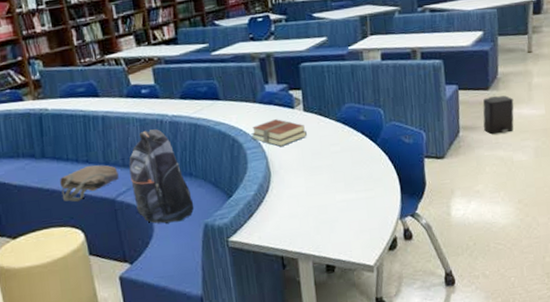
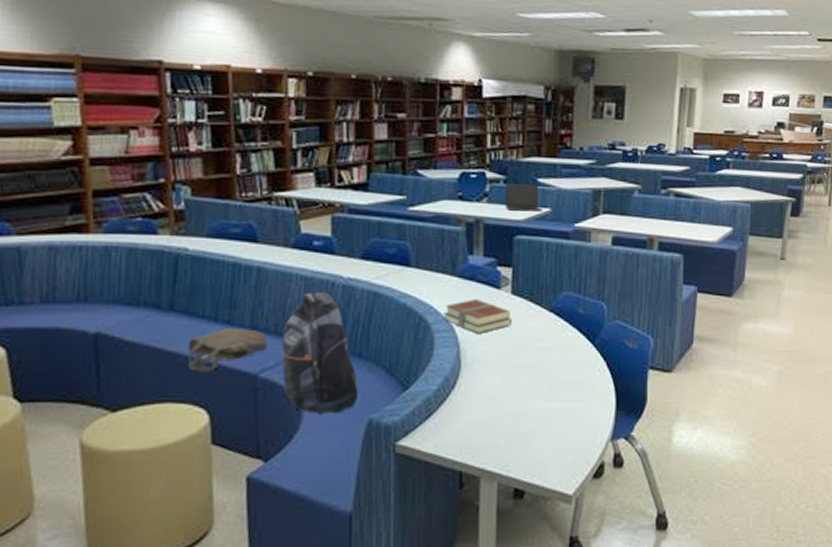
laptop: none [287,18,321,44] -> present [505,182,543,212]
pedal bin: present [482,95,514,135] -> none [722,304,759,350]

